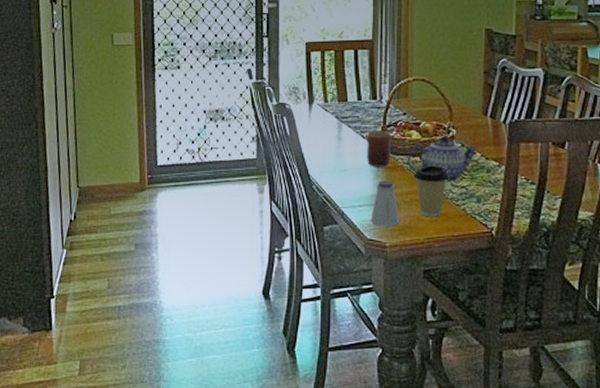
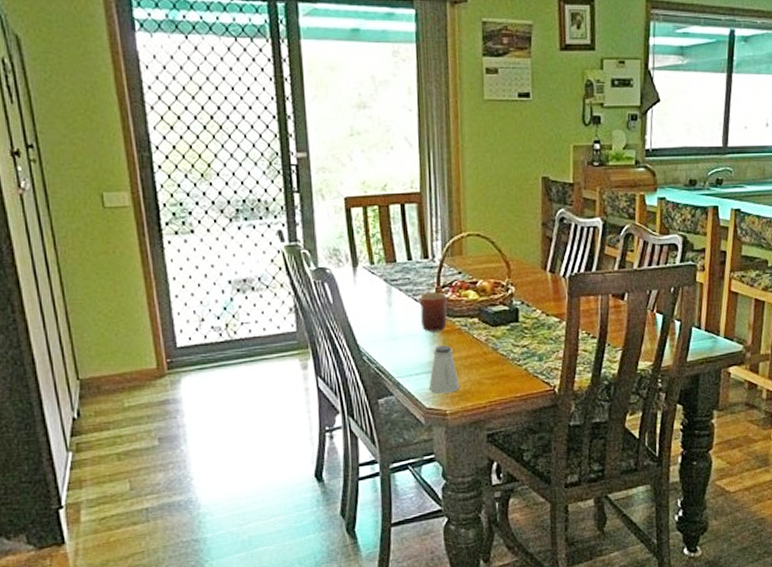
teapot: present [408,136,477,183] -> none [465,294,537,343]
coffee cup: present [413,165,449,217] -> none [472,325,510,380]

